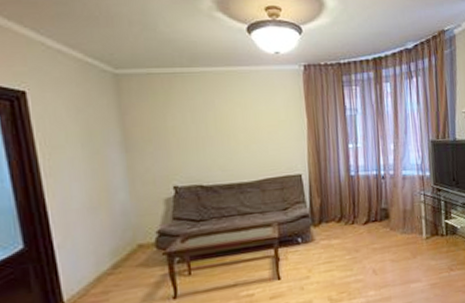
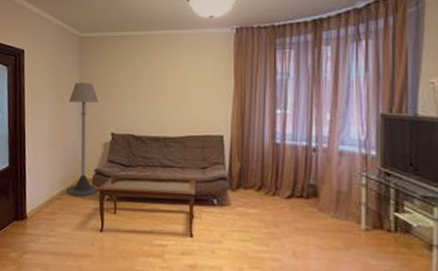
floor lamp: none [108,129,168,267] -> present [66,82,100,196]

